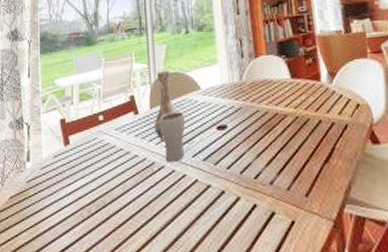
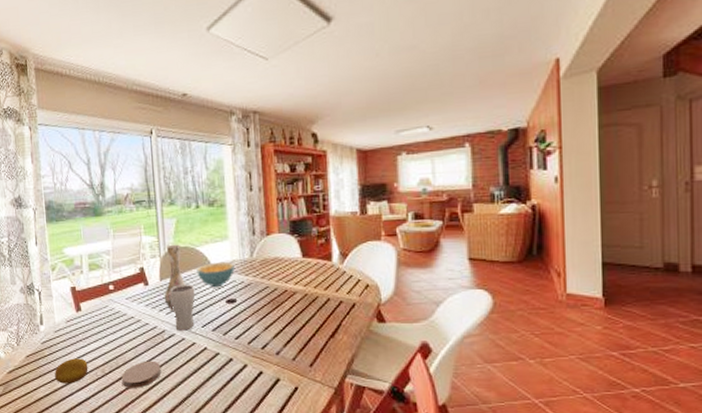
fruit: none [38,197,74,228] -> present [55,358,88,384]
coaster: none [108,196,151,230] -> present [121,360,162,388]
cereal bowl: none [186,87,224,114] -> present [196,263,235,288]

